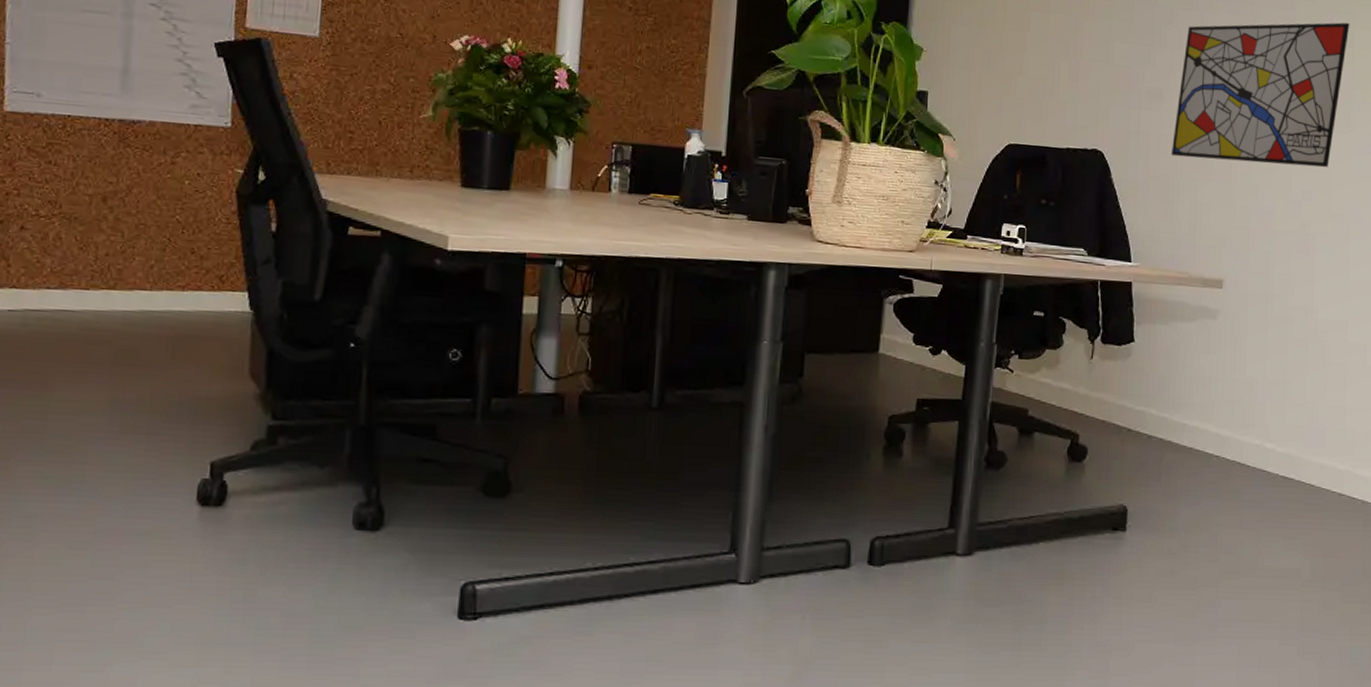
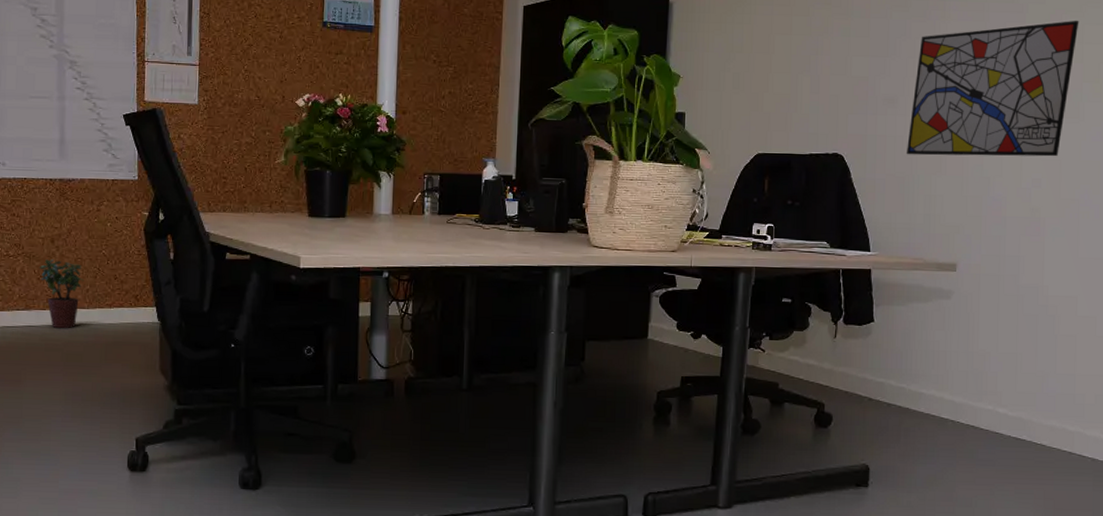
potted plant: none [82,223,148,315] -> present [39,259,84,328]

